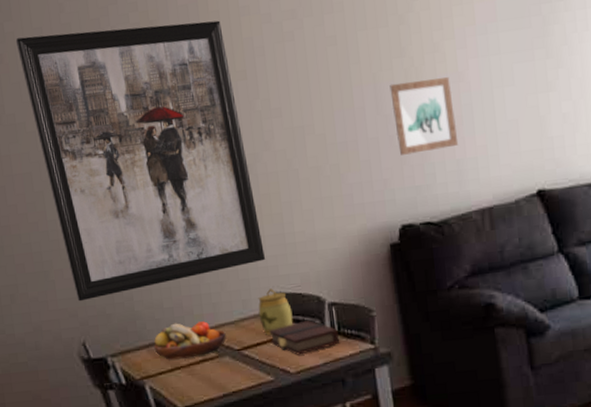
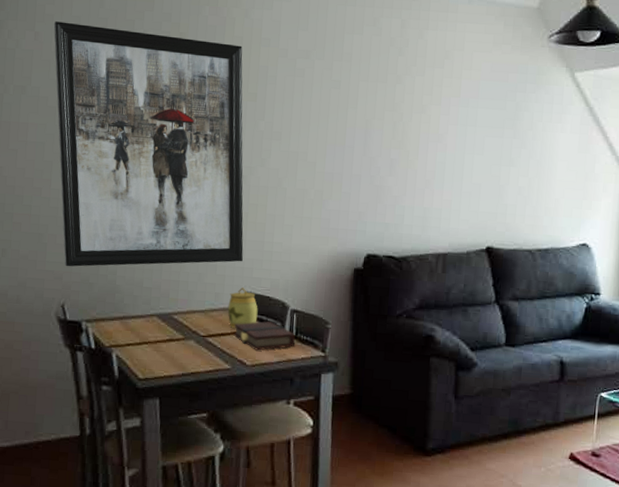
fruit bowl: present [154,321,226,360] -> none [127,302,195,336]
wall art: present [389,77,459,155] -> none [377,132,430,196]

